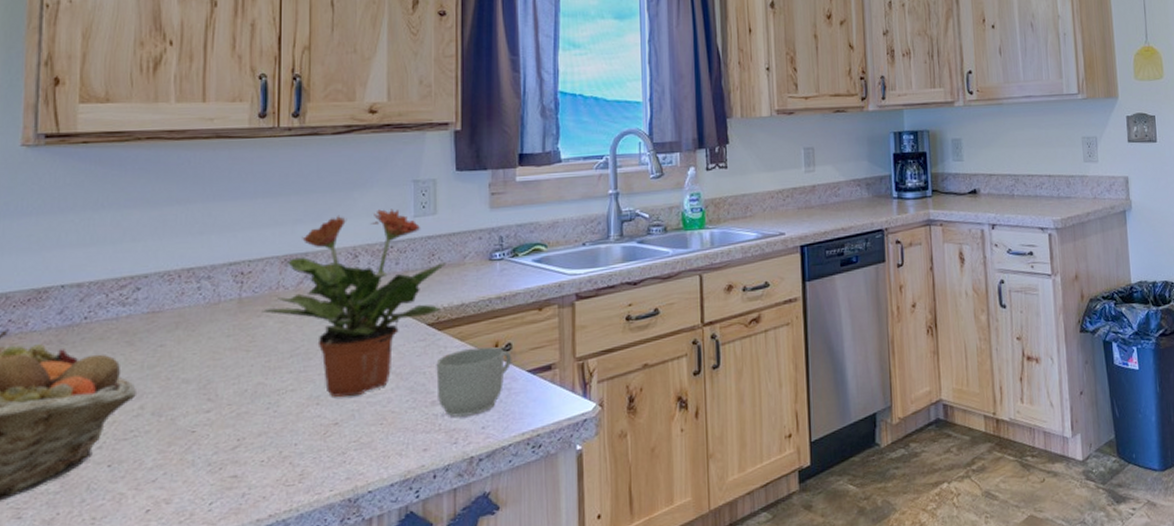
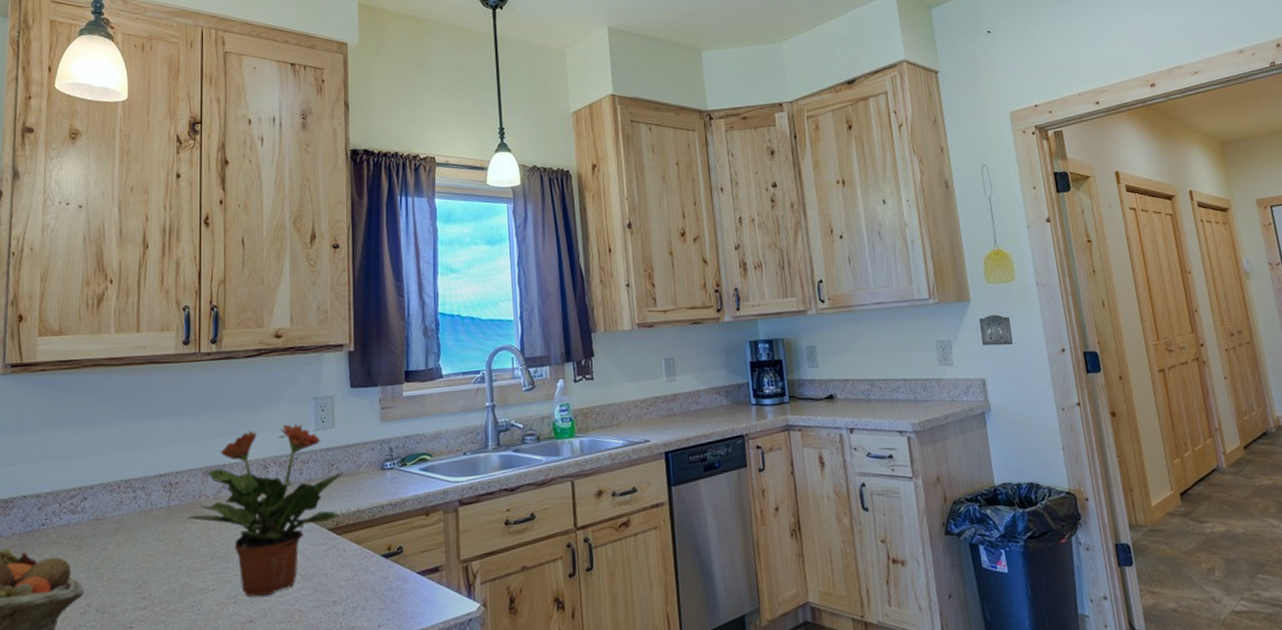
mug: present [436,346,512,417] -> none [336,550,404,616]

